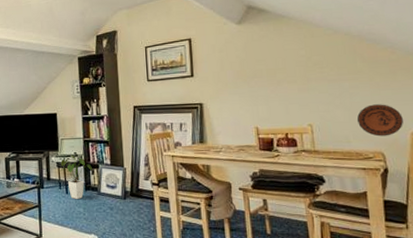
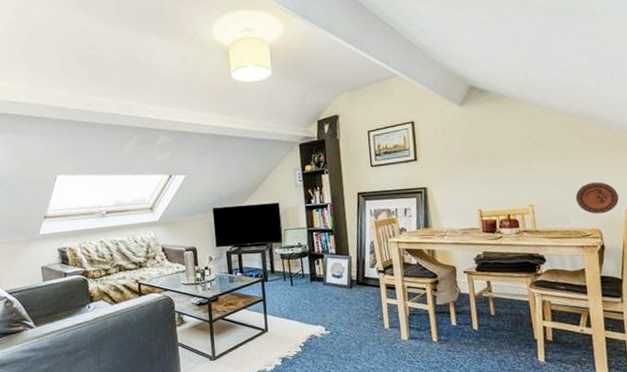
house plant: present [60,155,92,200] -> none [284,245,317,292]

